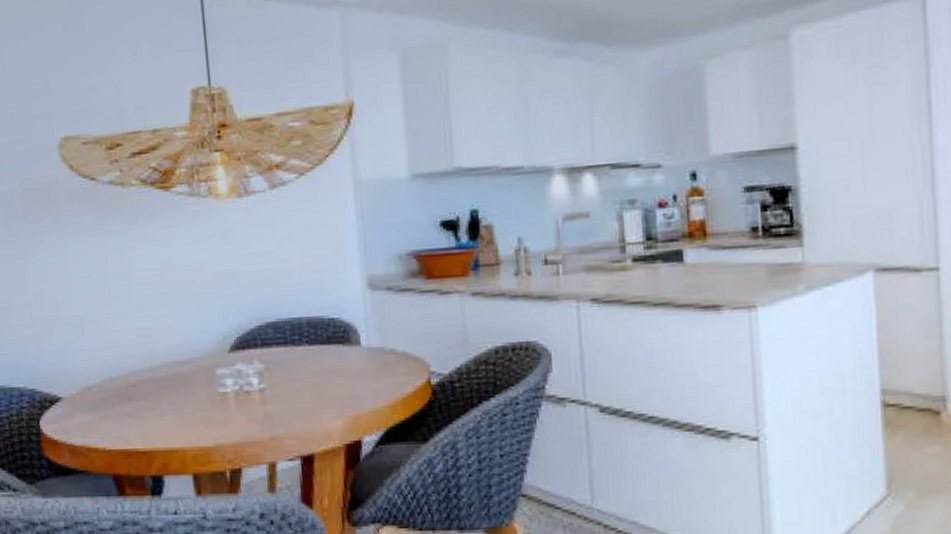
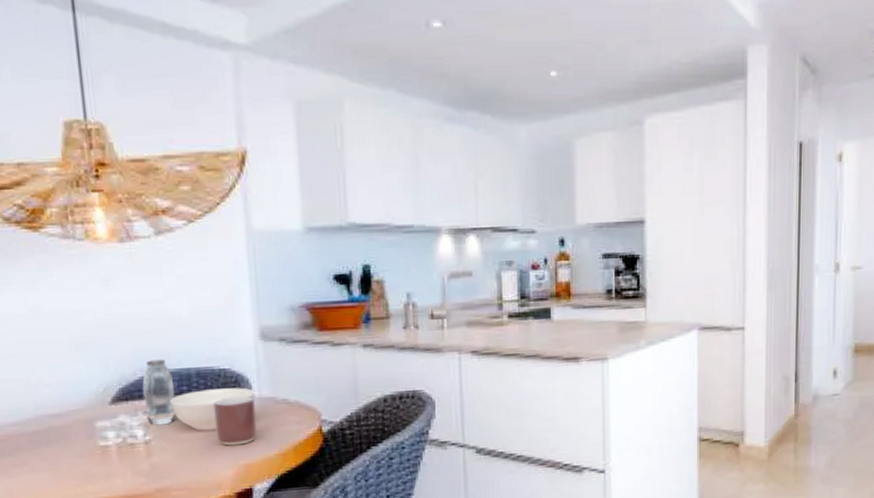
vase: none [257,309,288,374] -> present [142,359,176,426]
bowl: none [282,337,364,380] -> present [170,387,255,431]
mug: none [323,345,366,396] -> present [213,396,257,446]

